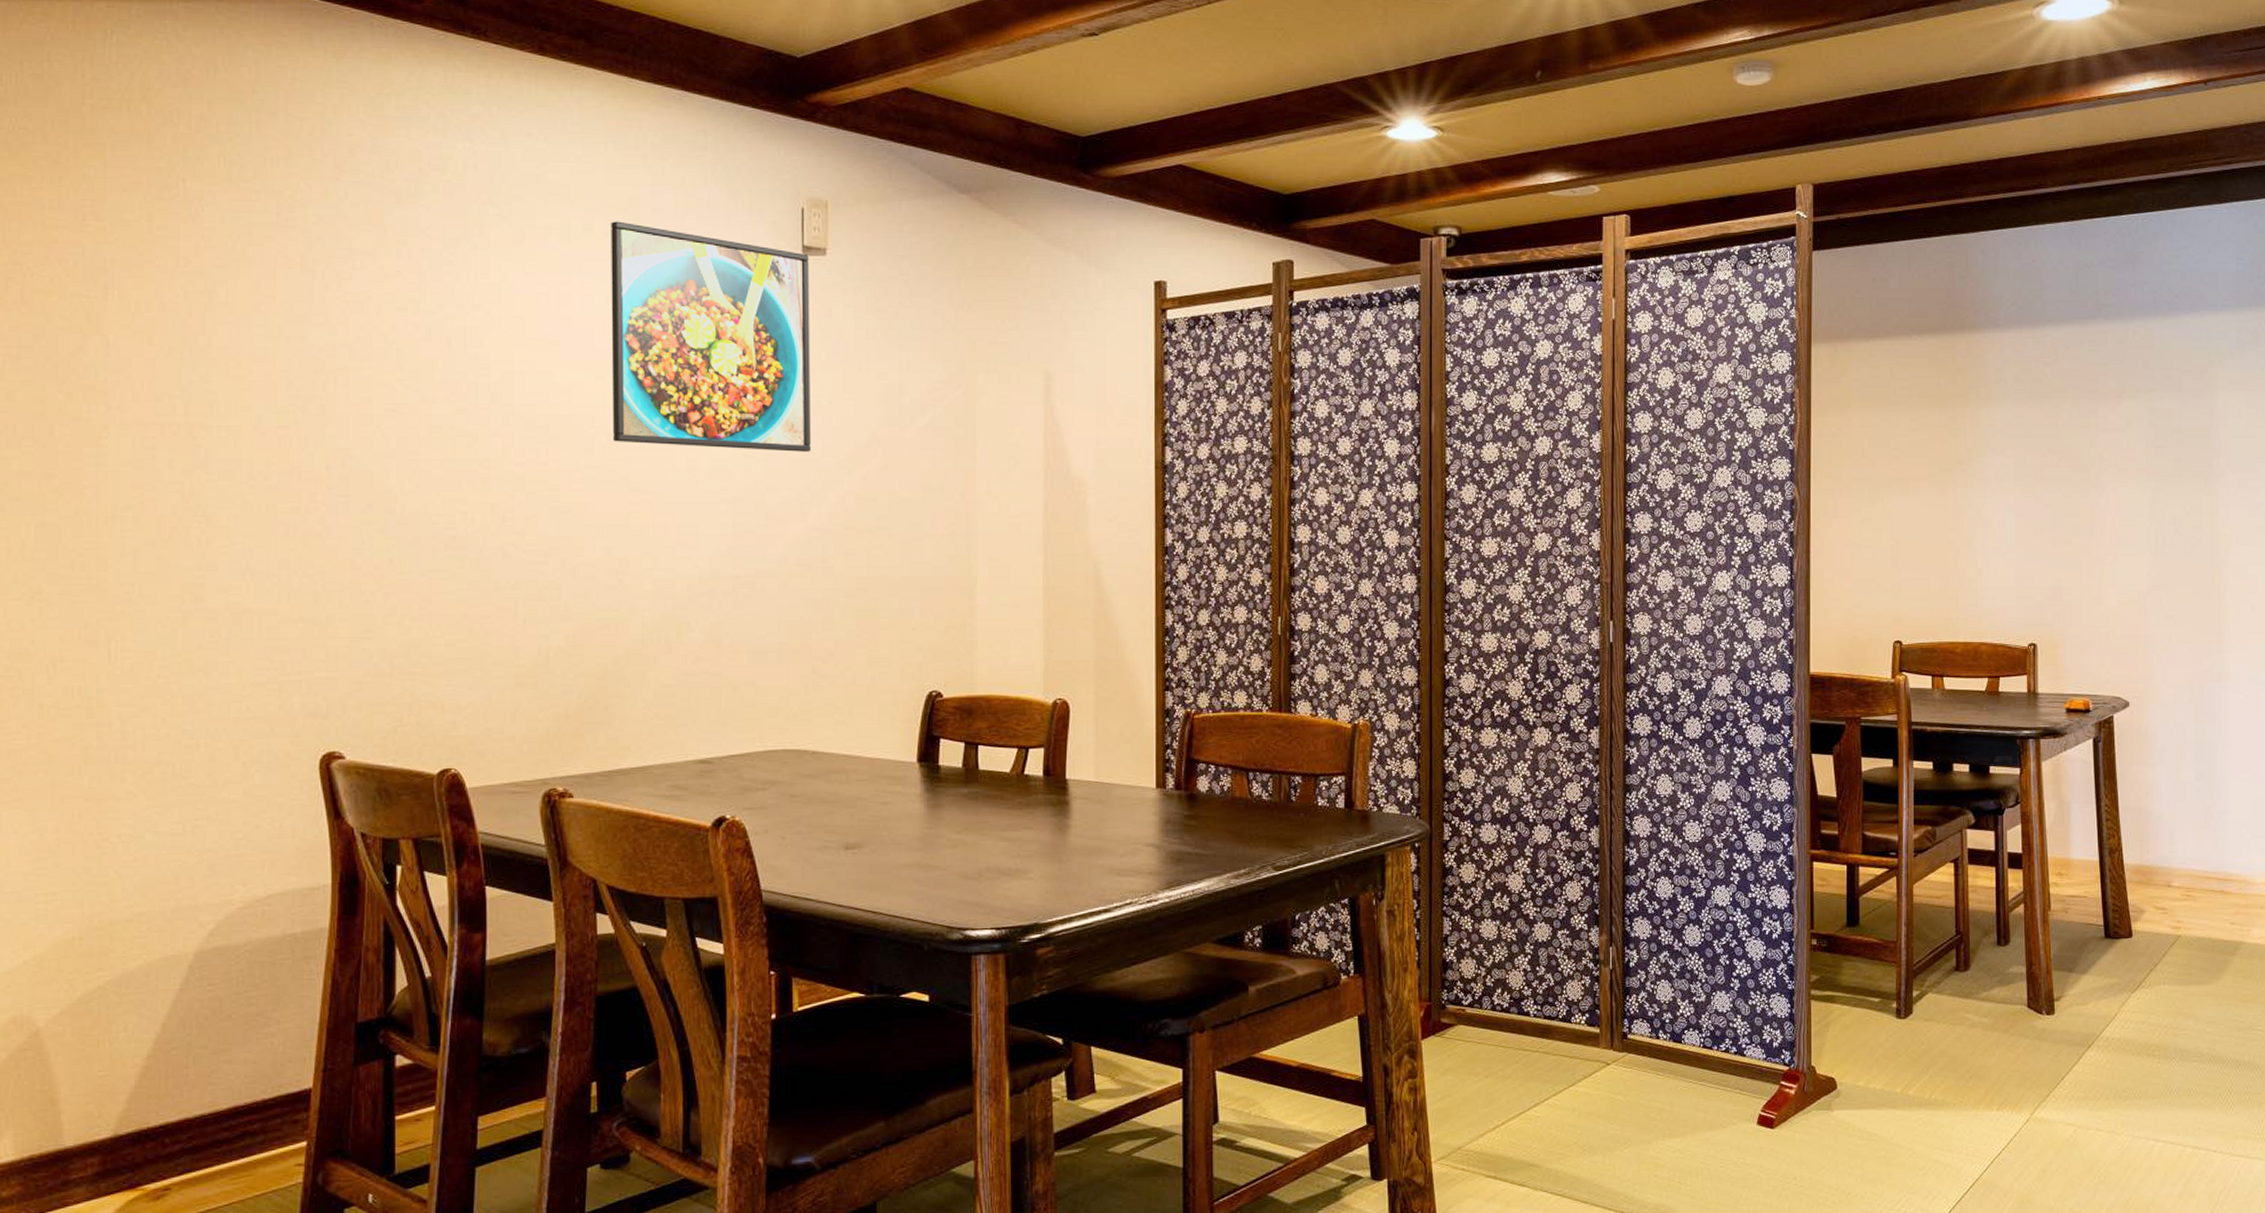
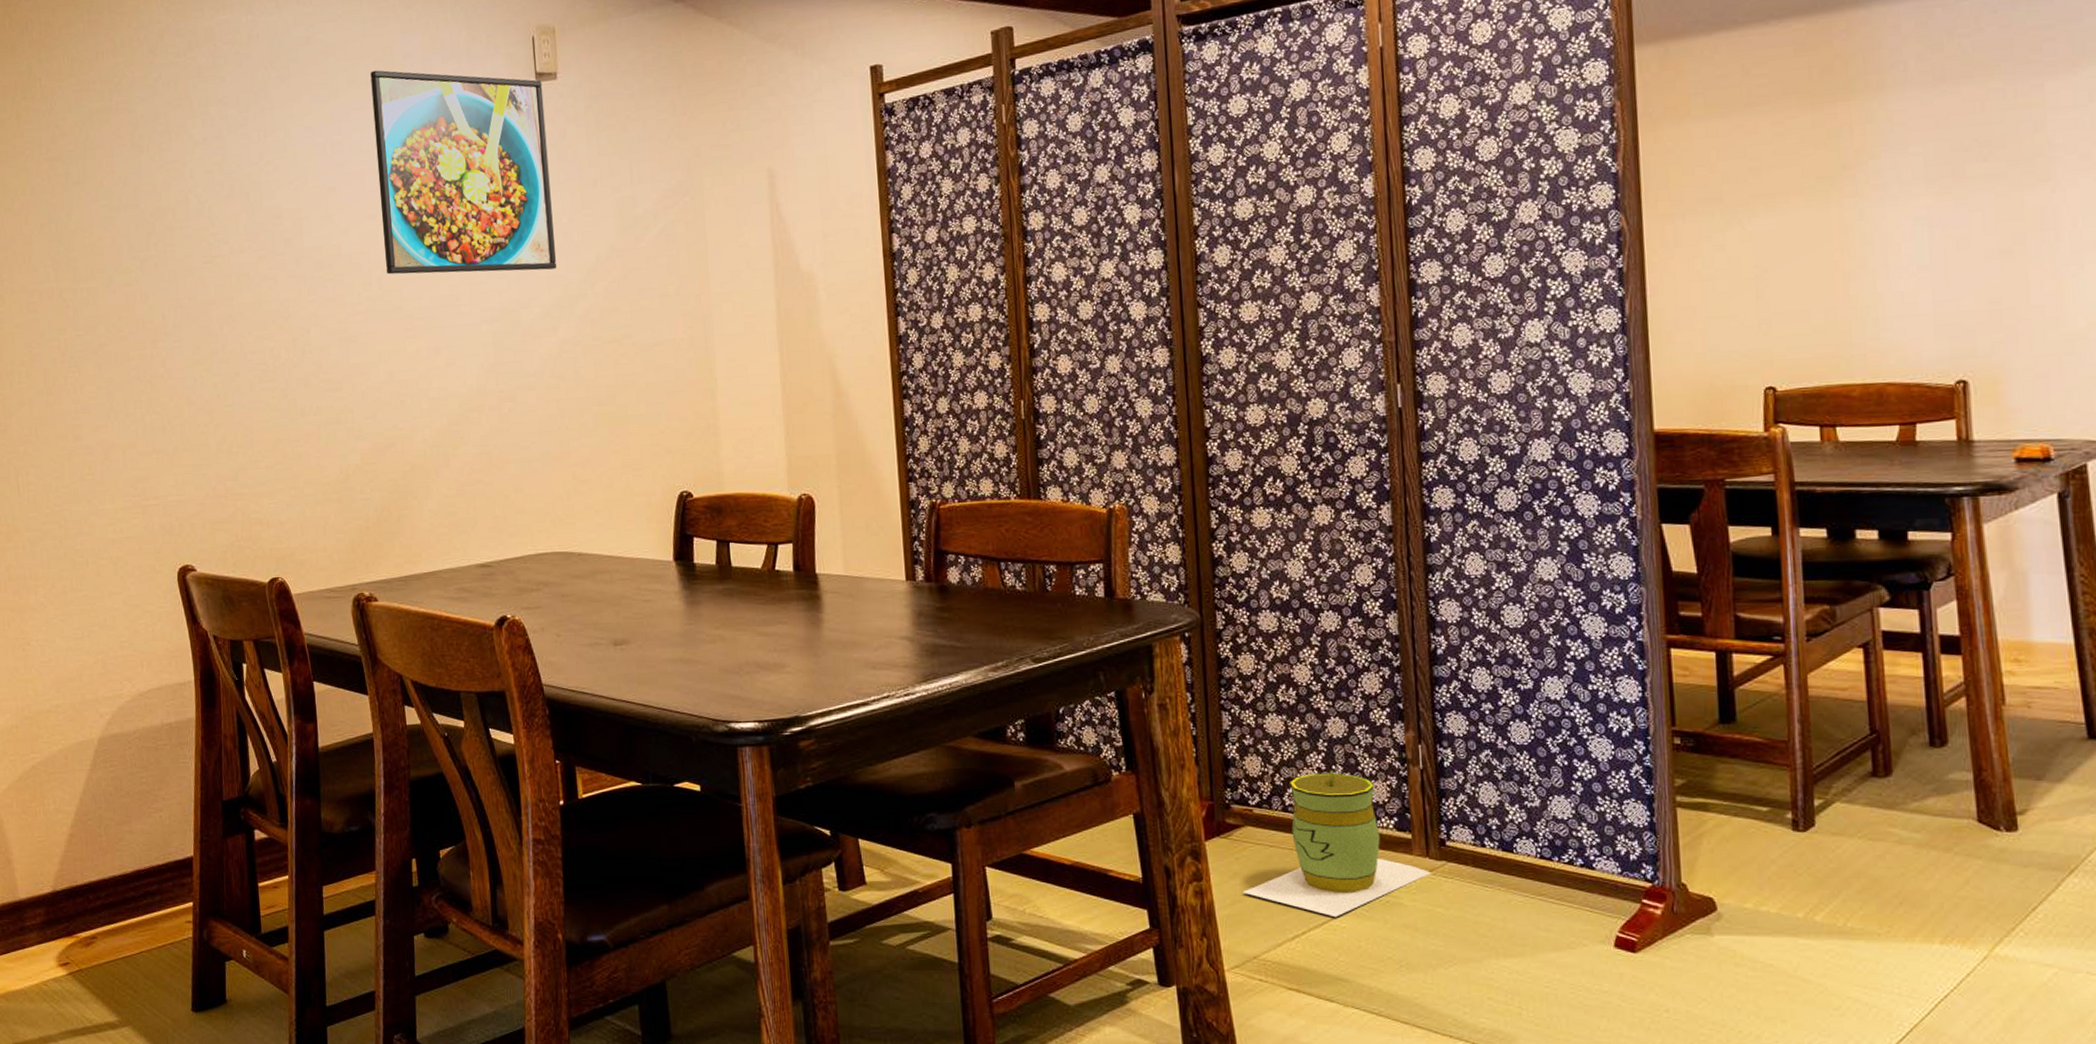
trash can: none [1451,971,1614,1108] -> present [1242,770,1431,918]

